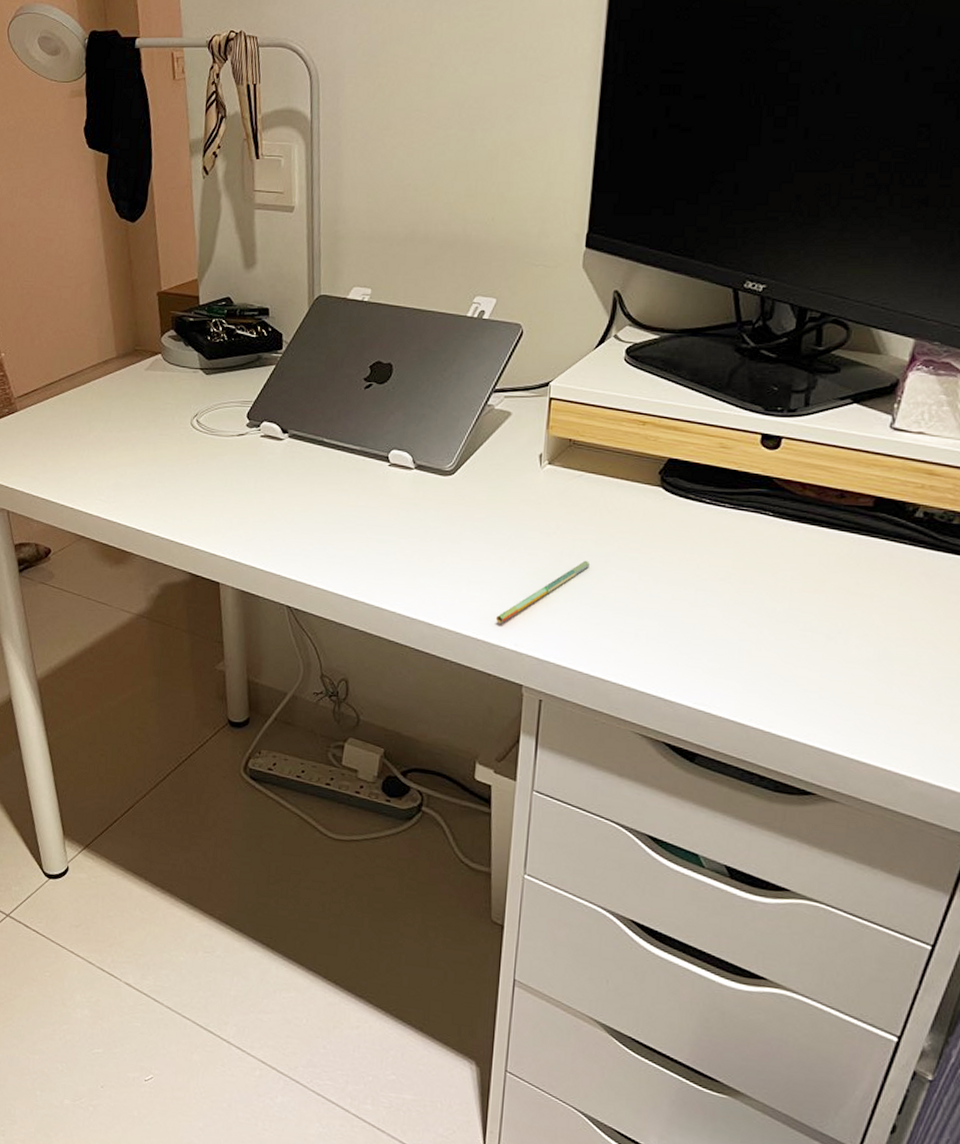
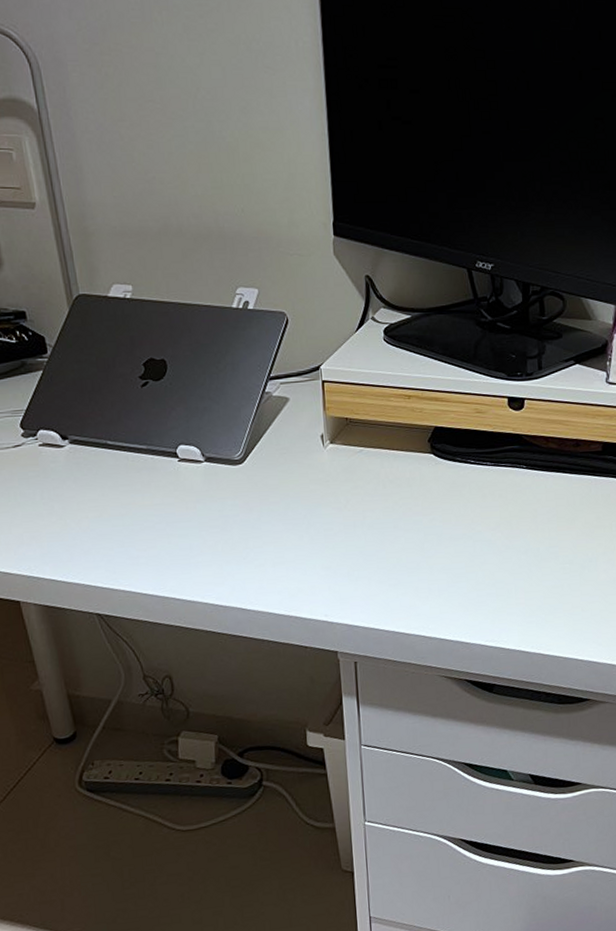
pen: present [496,560,591,624] -> none [304,528,382,598]

